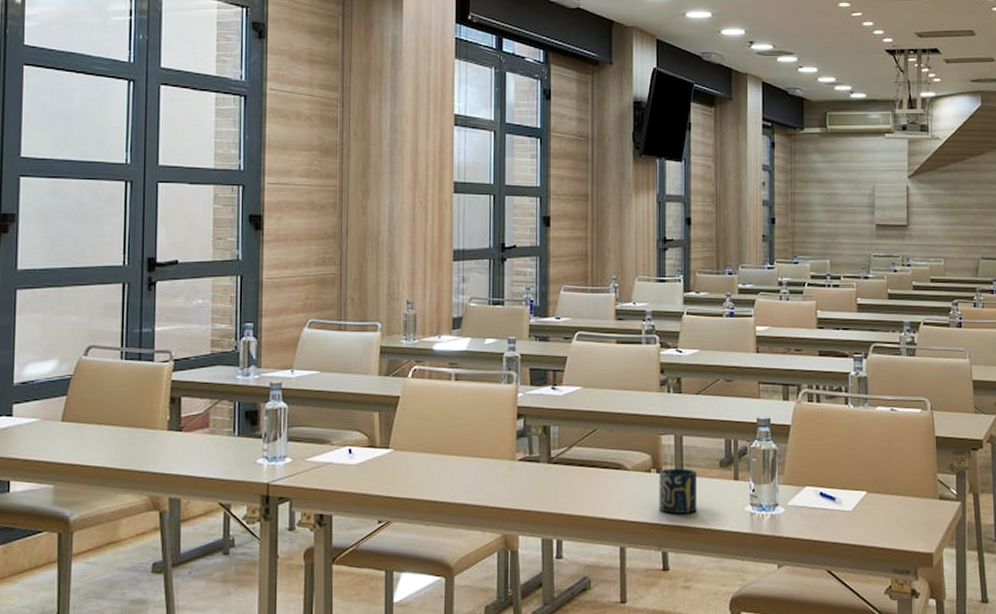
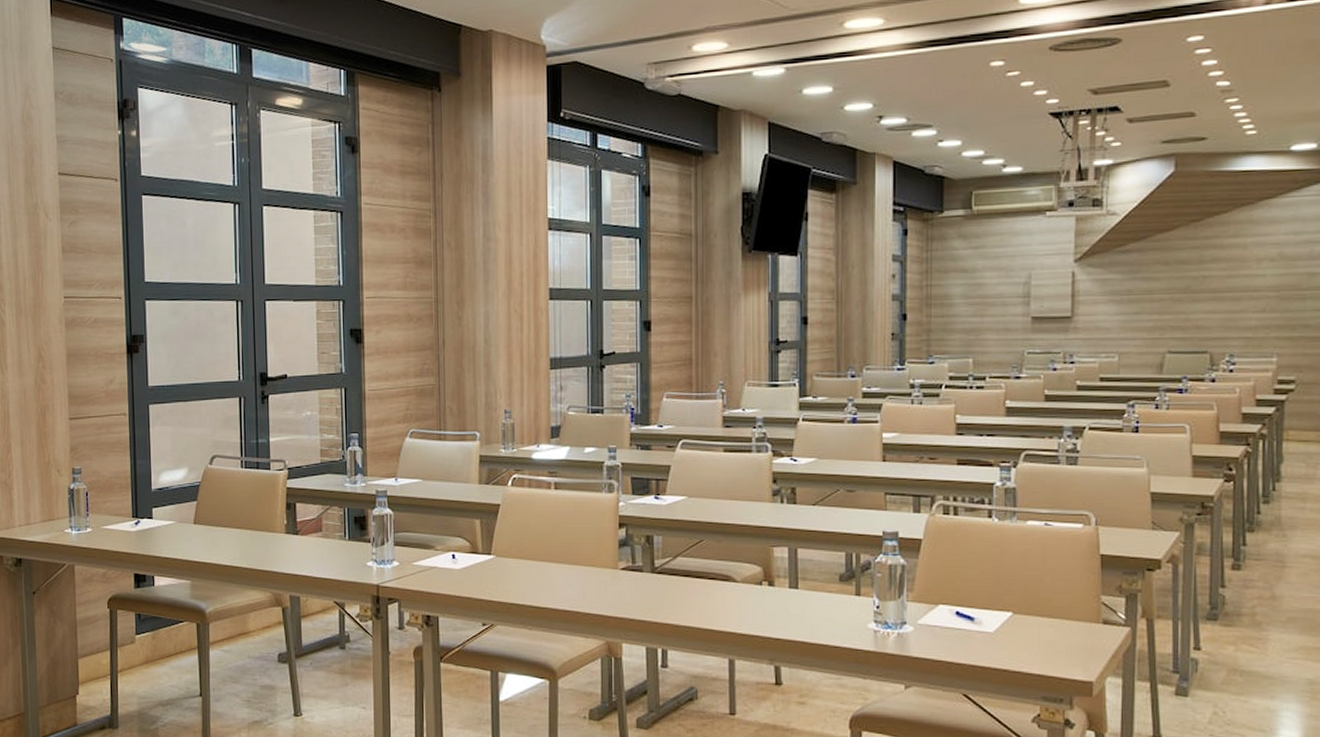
cup: present [659,468,697,514] -> none [771,581,813,628]

